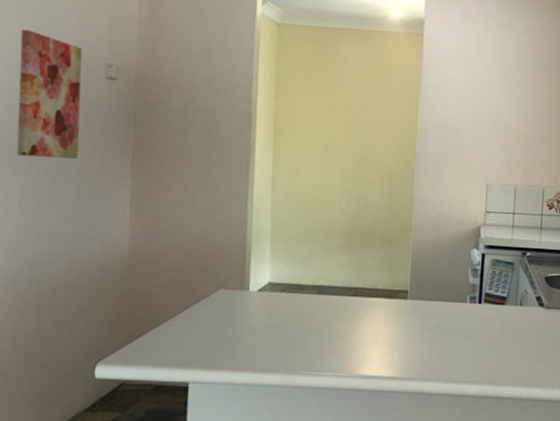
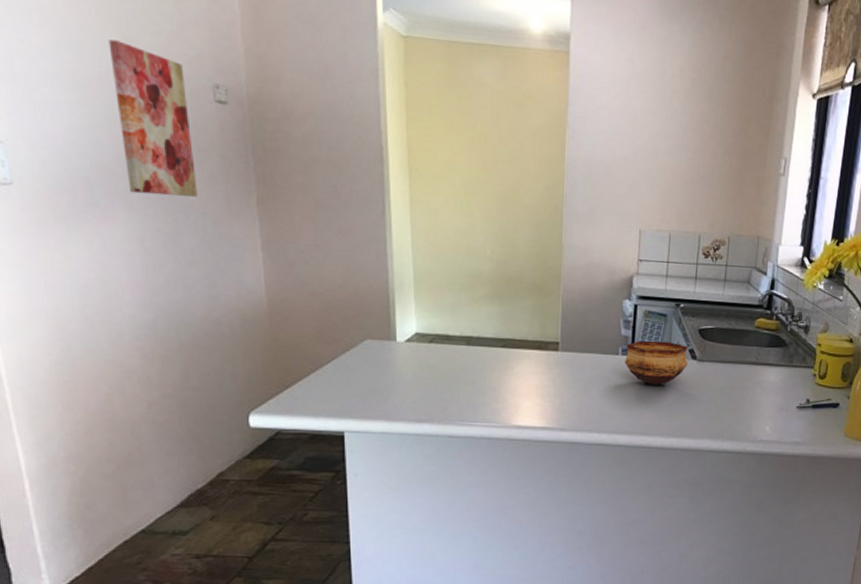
bowl: none [473,288,536,333] -> present [625,340,689,385]

